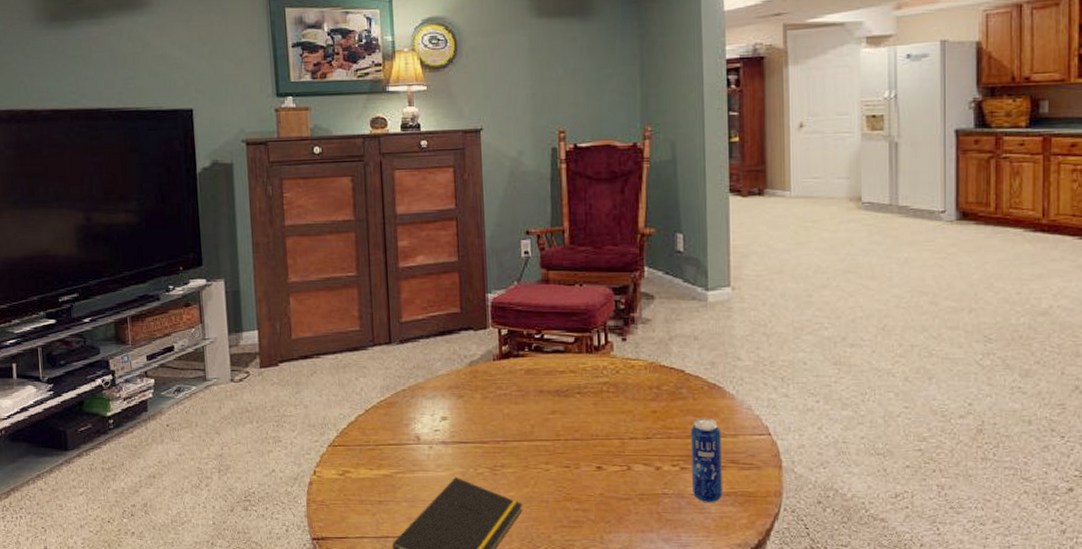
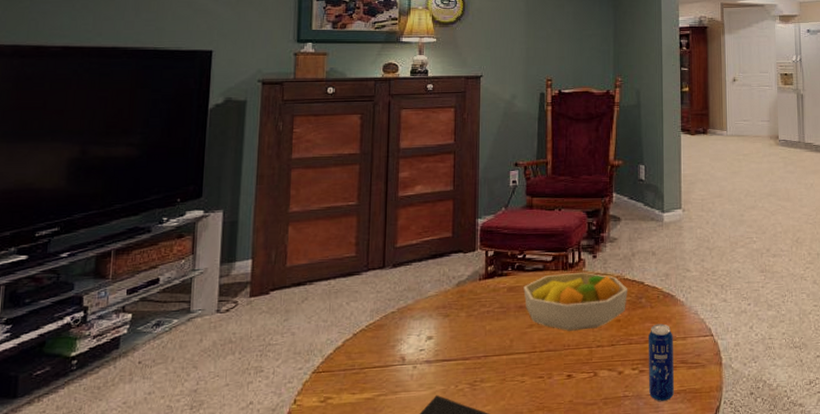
fruit bowl: none [543,356,666,420] -> present [523,272,628,331]

